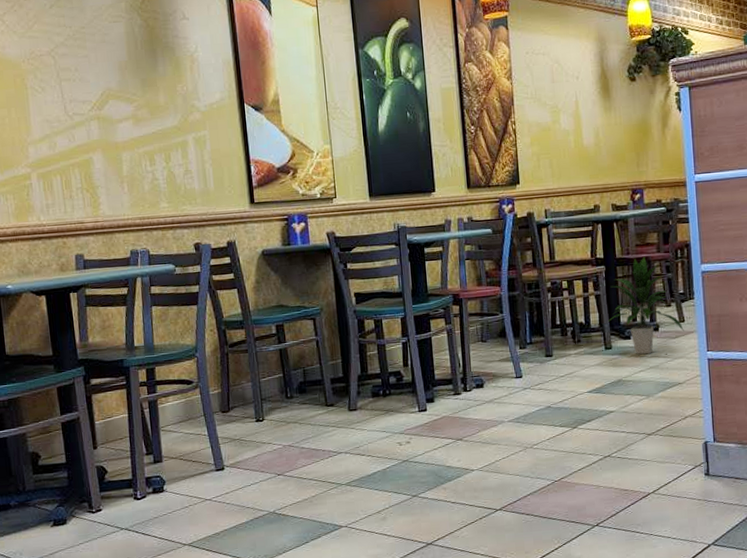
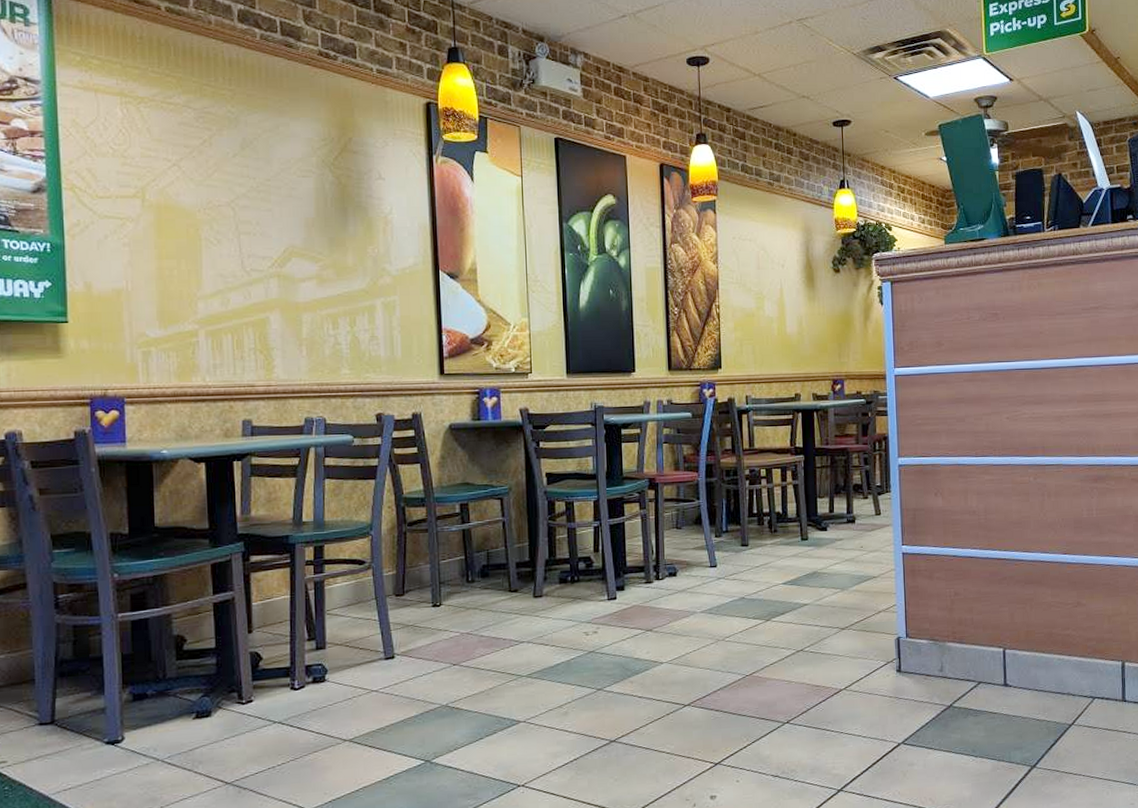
indoor plant: present [608,257,684,355] -> none [805,448,880,547]

